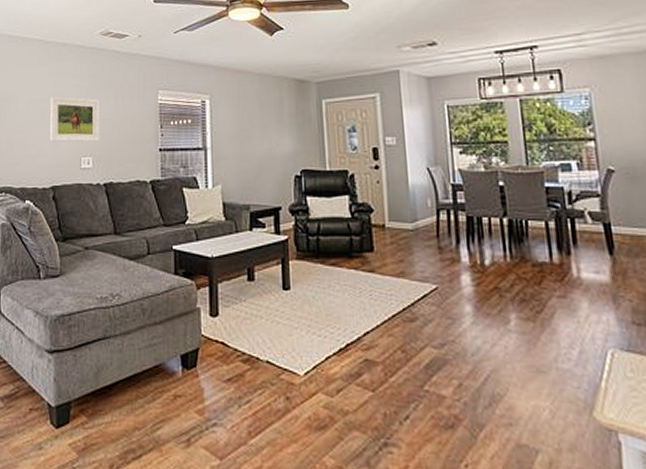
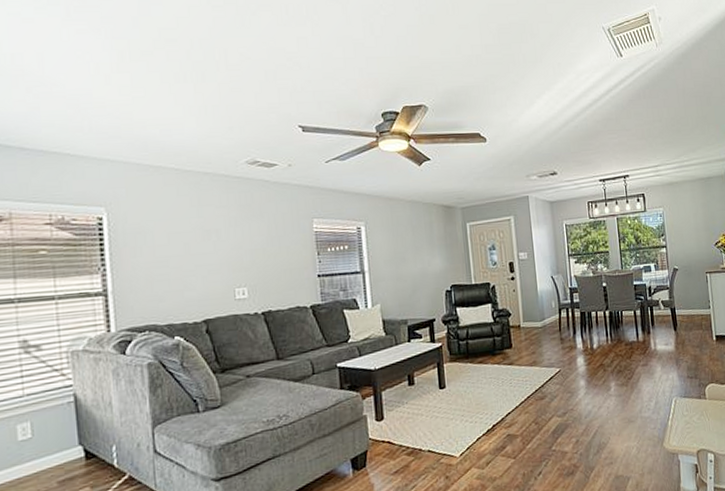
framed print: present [49,97,99,142] -> none [193,228,254,275]

